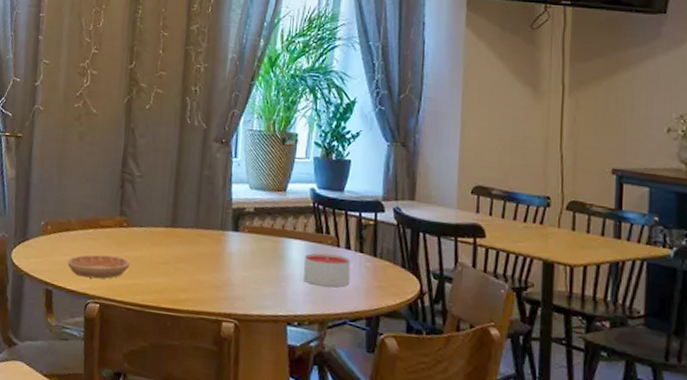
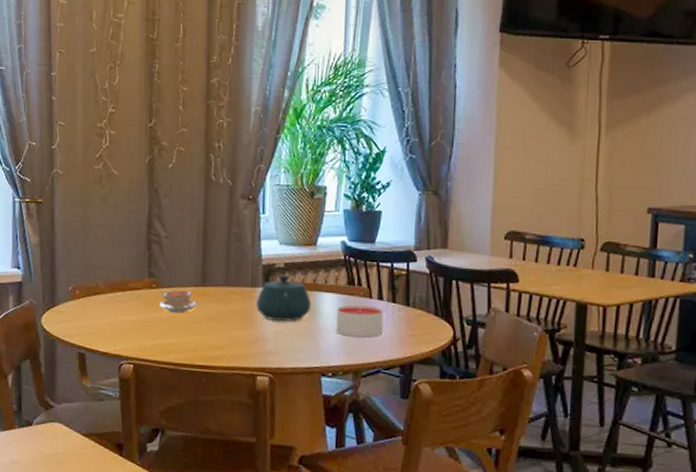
saucer: present [67,254,130,279] -> none [98,316,162,340]
teacup: none [128,230,168,254] -> present [158,290,198,314]
teapot: none [224,219,280,267] -> present [255,274,312,321]

